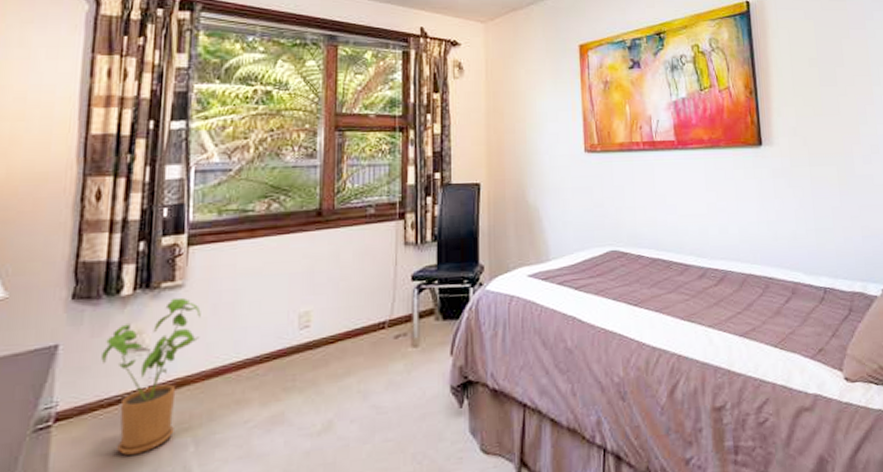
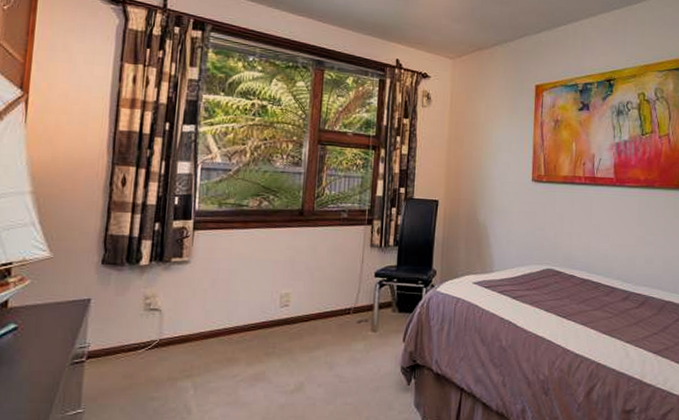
house plant: present [101,297,201,455] -> none [123,271,202,391]

